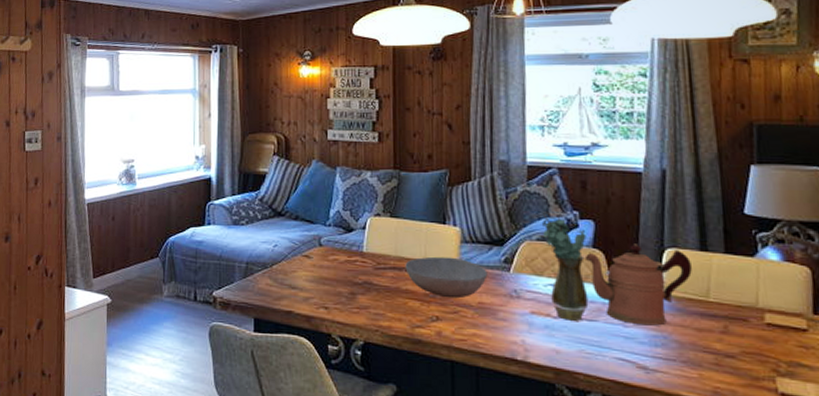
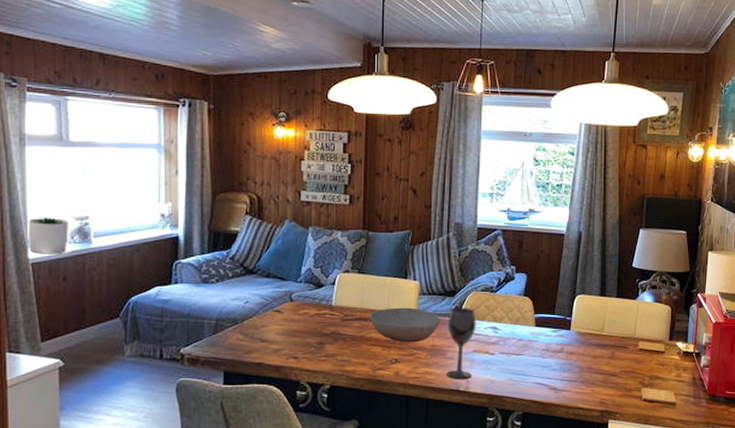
planter: none [85,160,118,195] -> present [27,217,68,254]
wine glass: none [497,258,533,346] -> present [446,307,476,379]
vase: present [543,213,589,321] -> none [487,268,520,356]
coffeepot: present [584,244,692,326] -> none [517,292,593,356]

